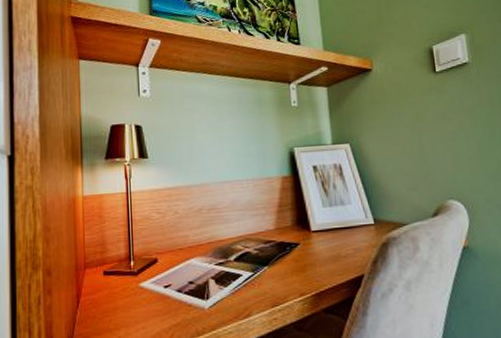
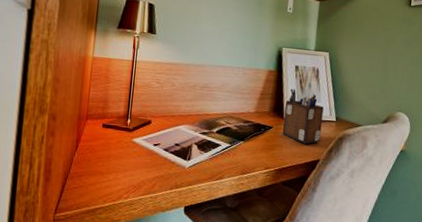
desk organizer: none [310,193,360,258] -> present [282,88,324,144]

